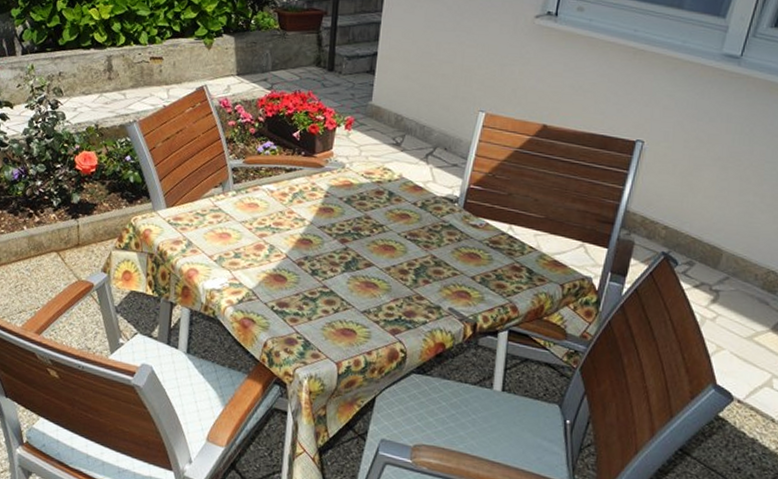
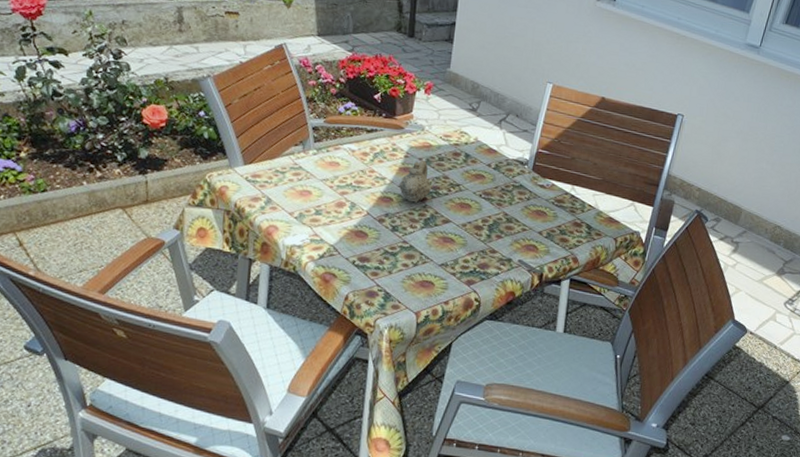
teapot: none [319,199,352,245] -> present [399,160,431,203]

